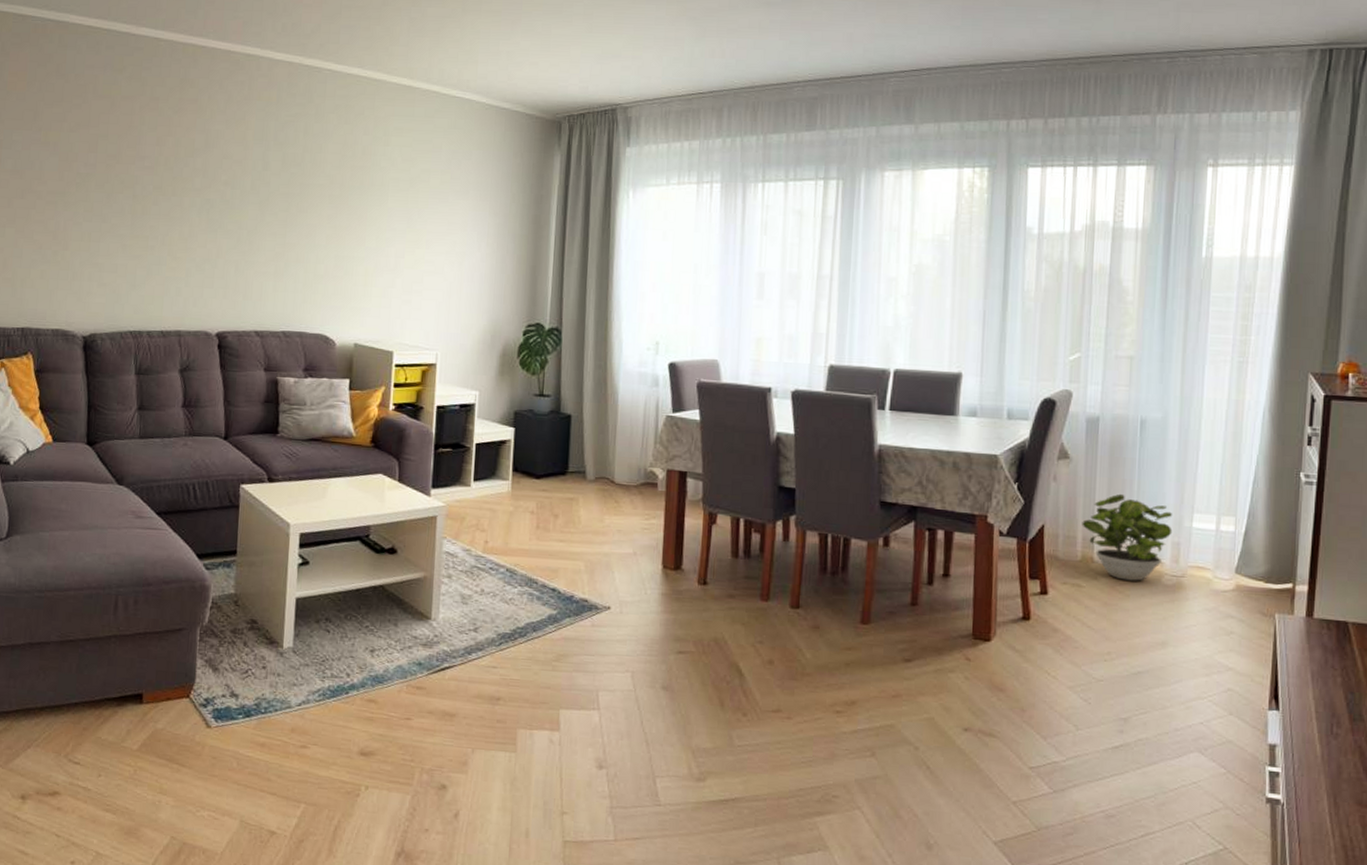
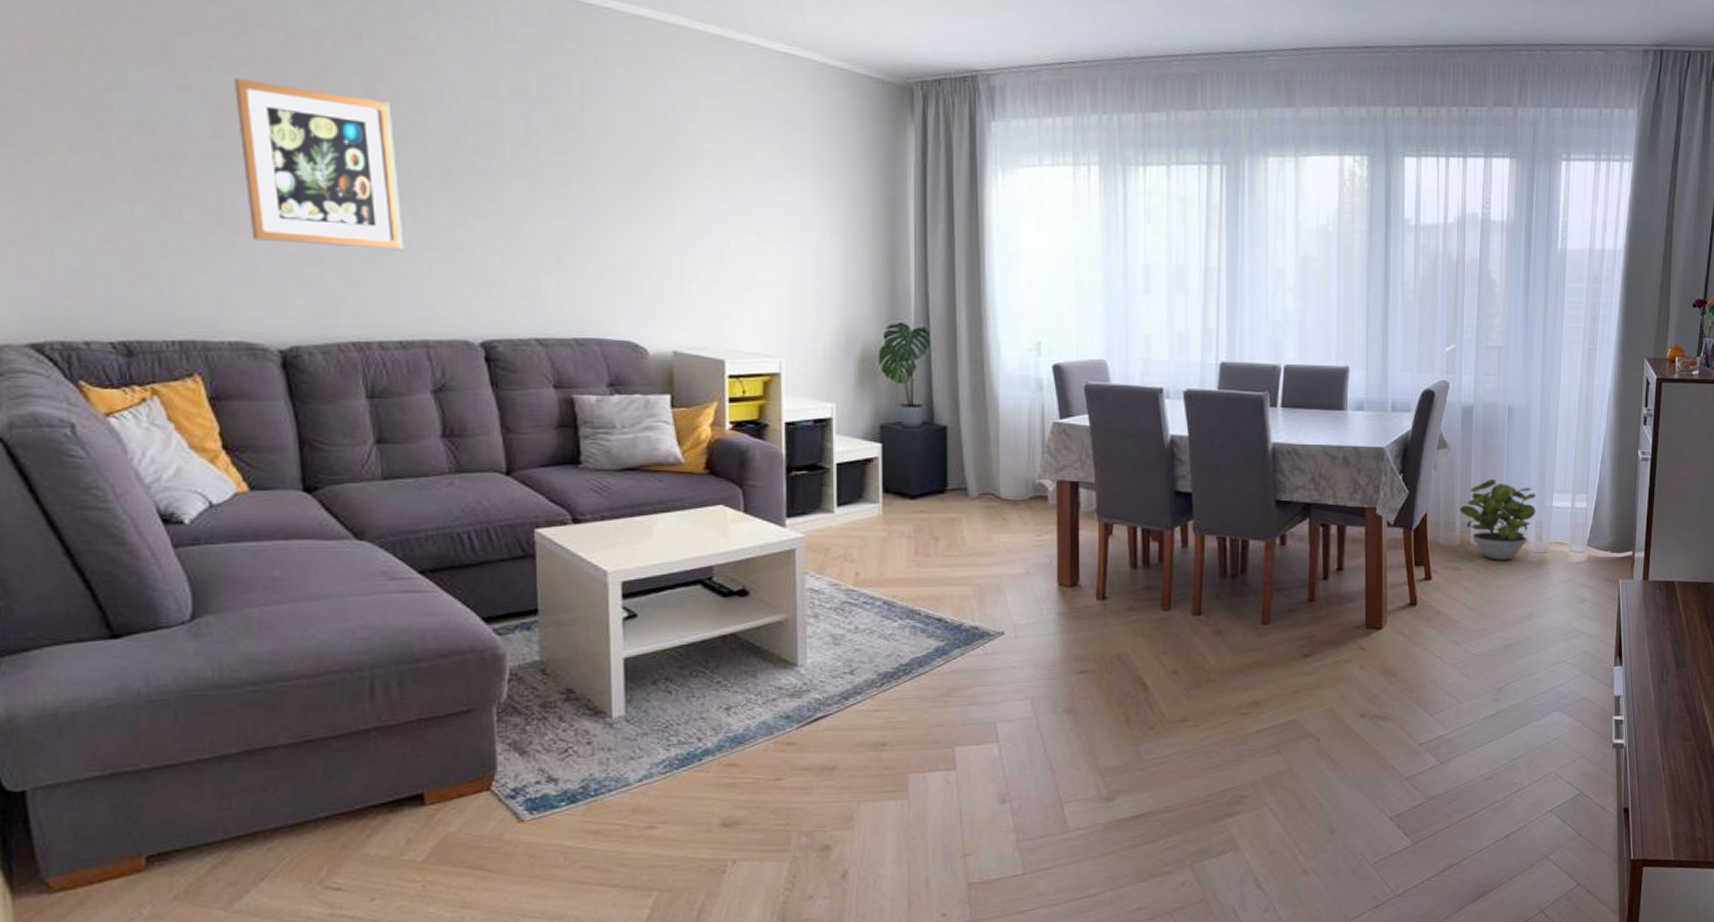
wall art: none [74,135,173,261] -> present [234,77,405,251]

